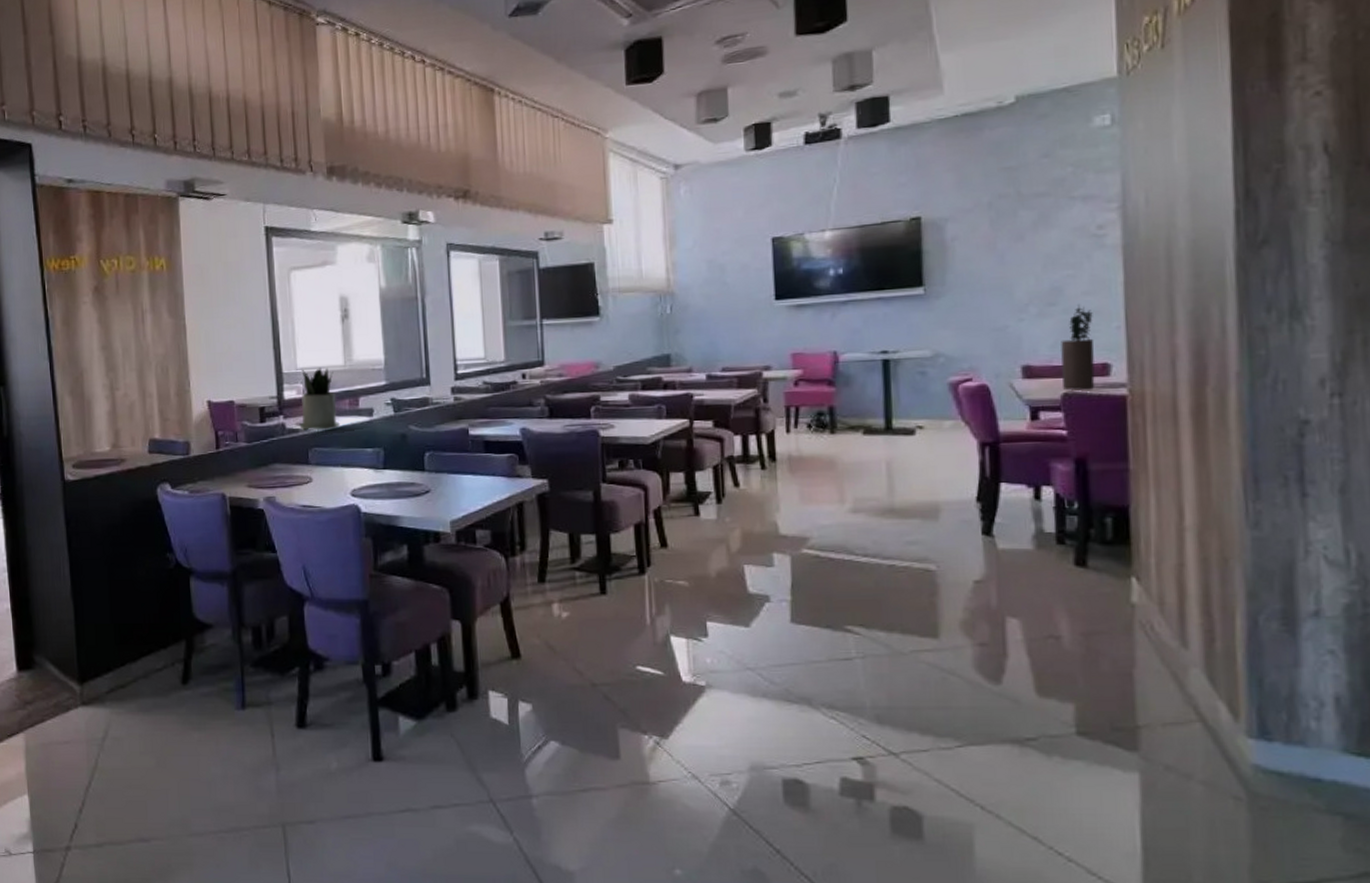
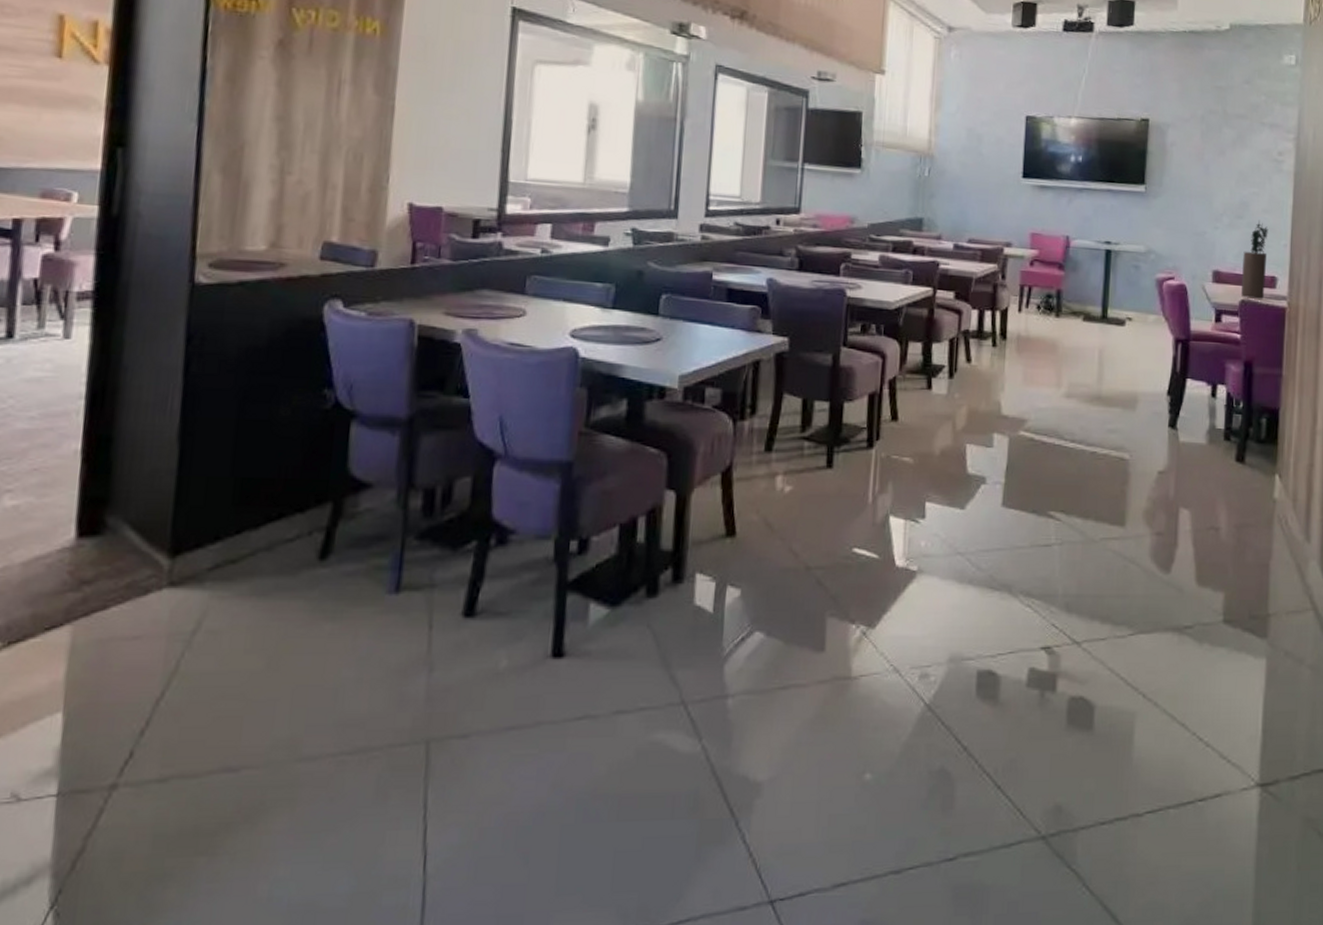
planter: present [299,367,340,432] -> none [520,182,570,256]

